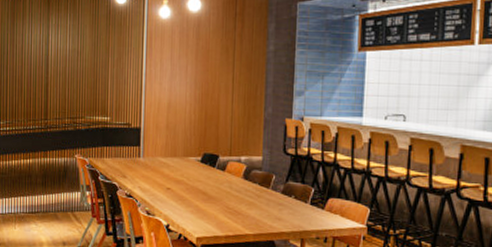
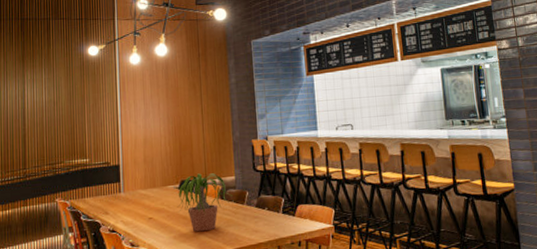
potted plant: none [197,148,257,211] -> present [177,173,232,232]

